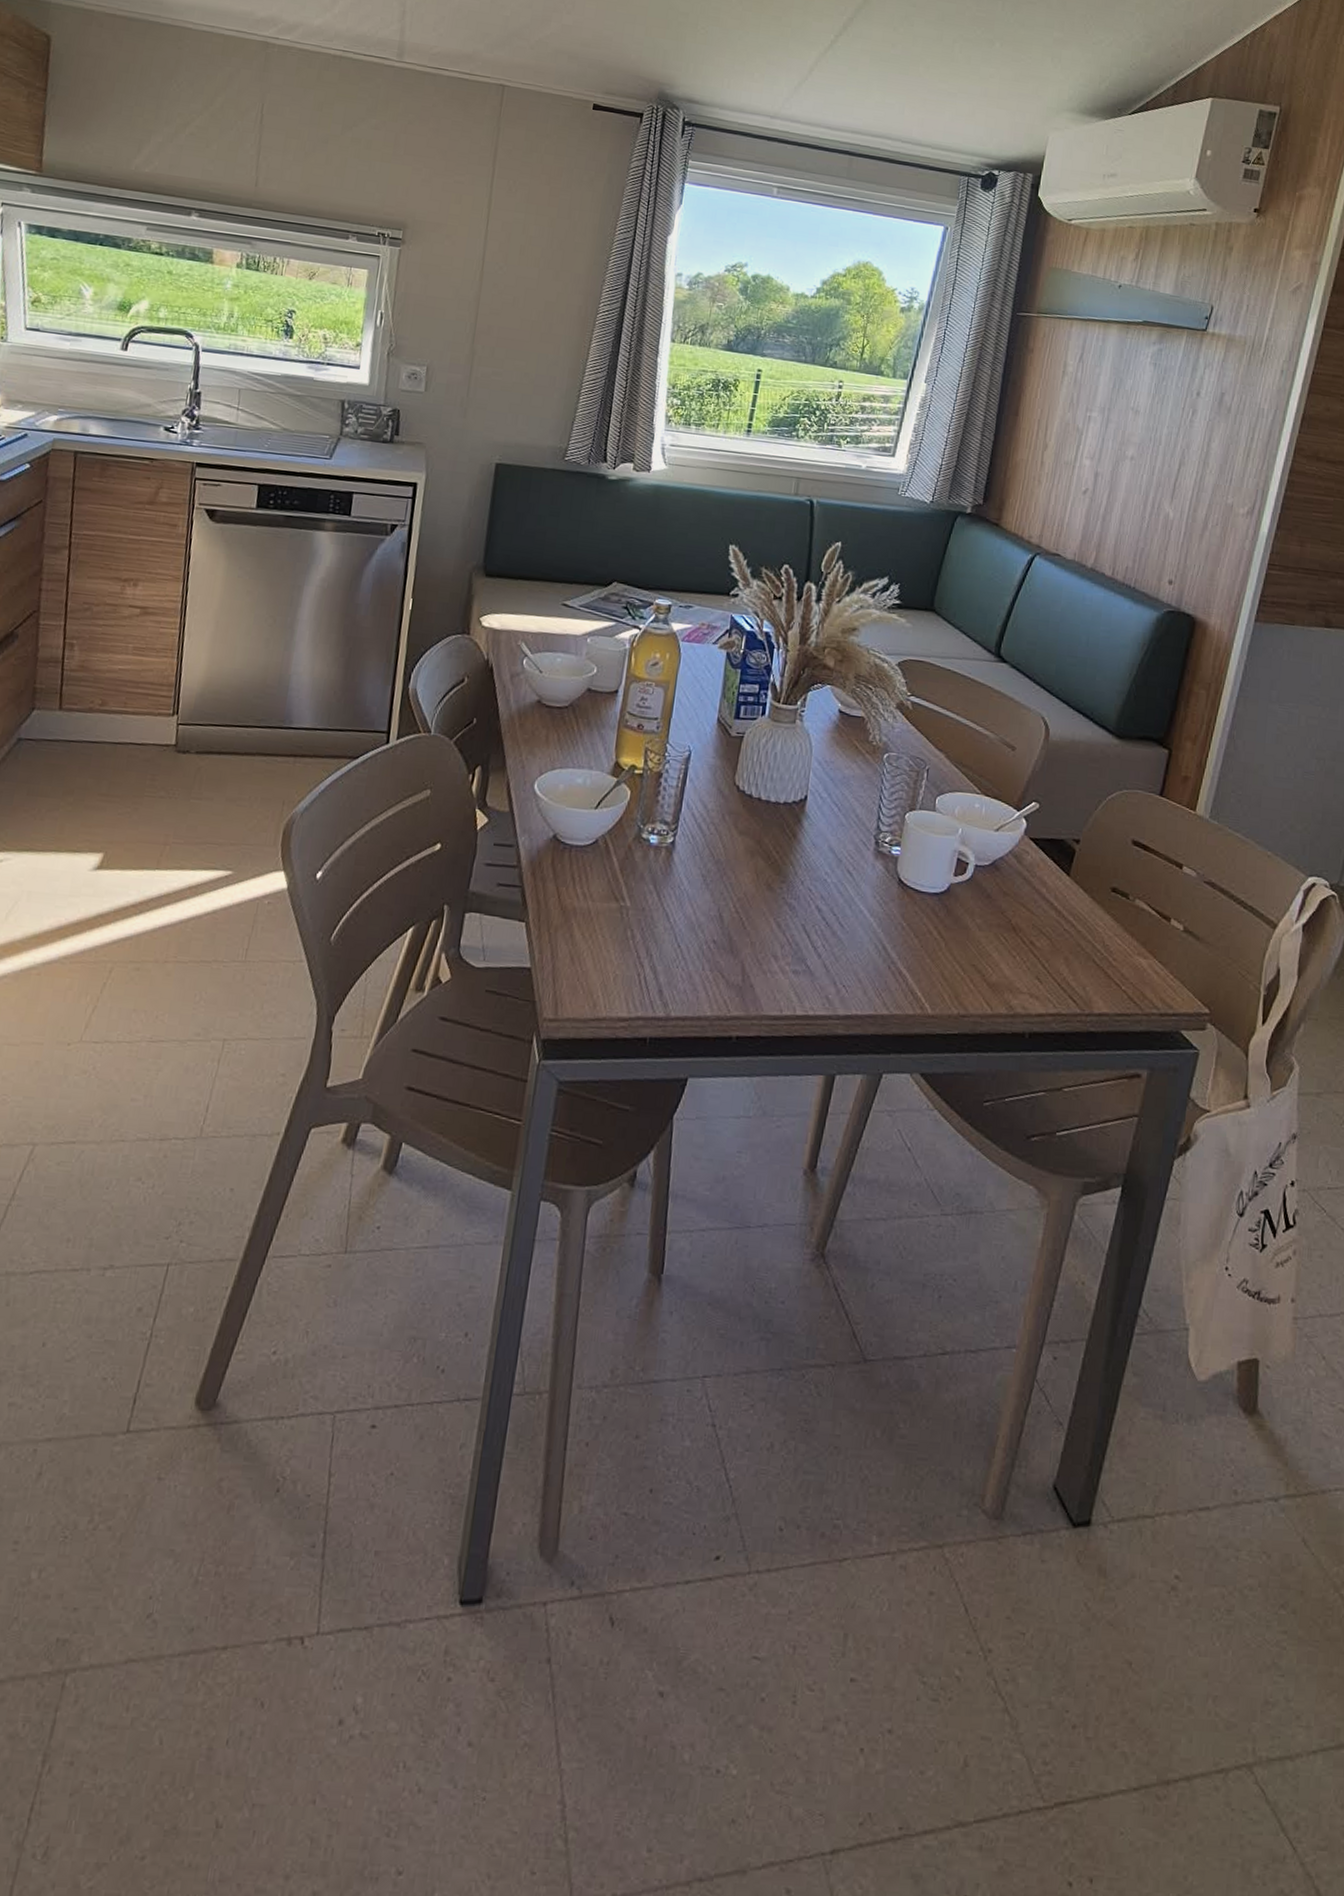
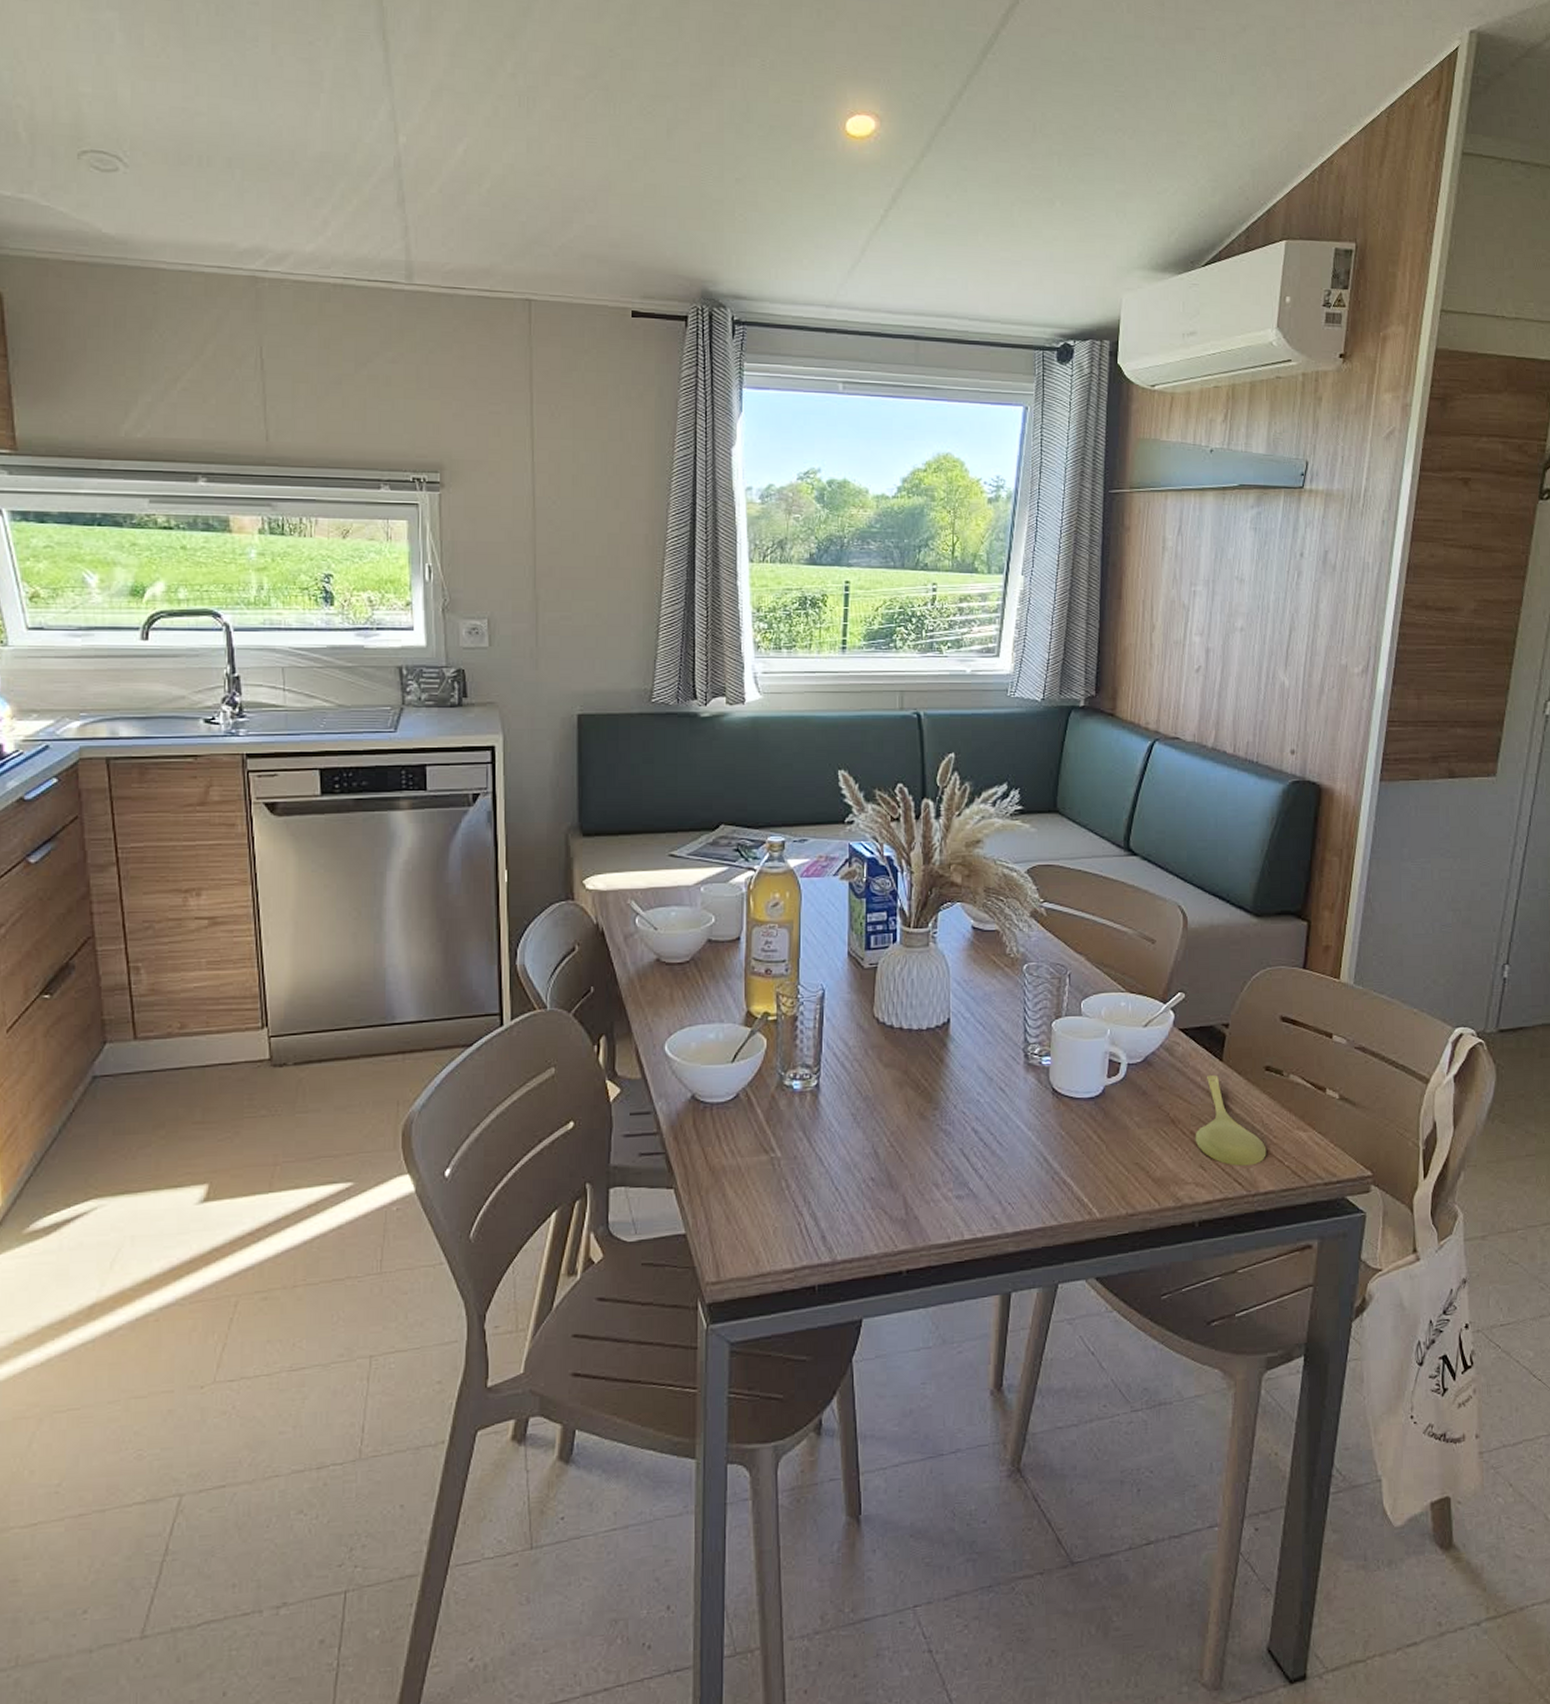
spoon: none [1034,887,1105,985] -> present [1195,1074,1267,1166]

